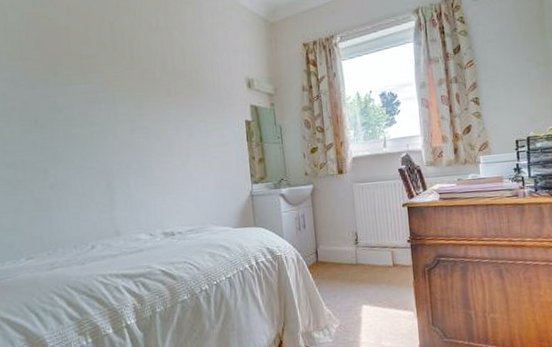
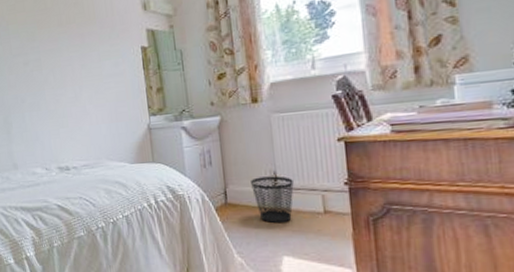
wastebasket: none [337,236,371,277] -> present [251,176,294,224]

